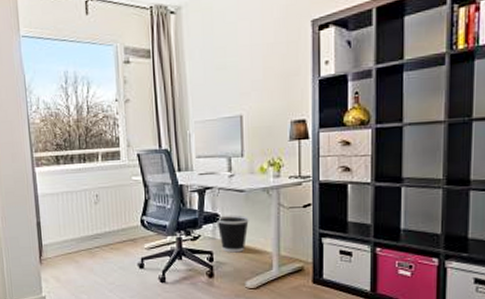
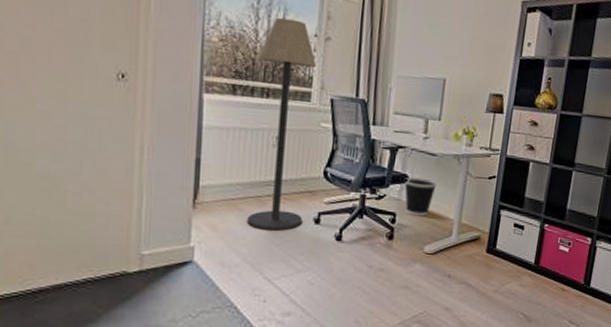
floor lamp: none [72,90,129,278] -> present [247,17,317,231]

